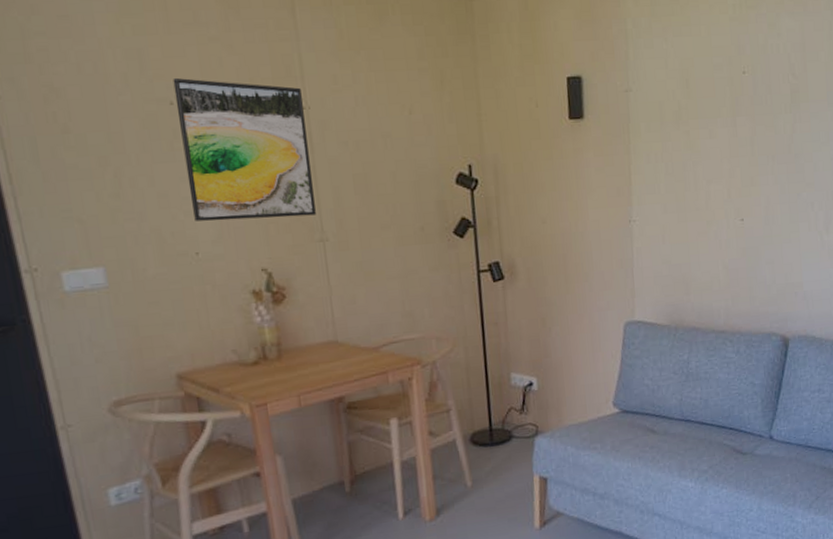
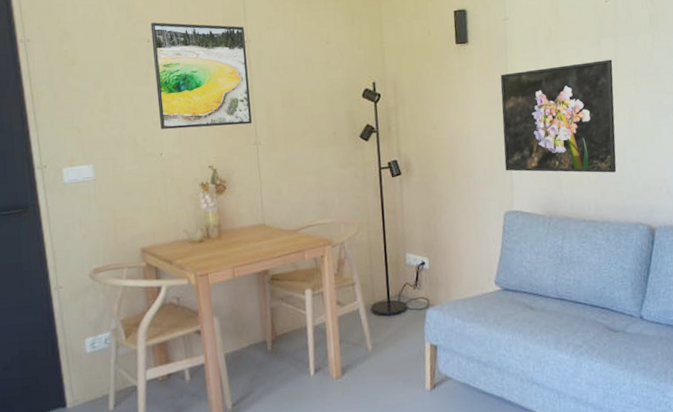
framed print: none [621,143,750,277] -> present [500,59,617,173]

